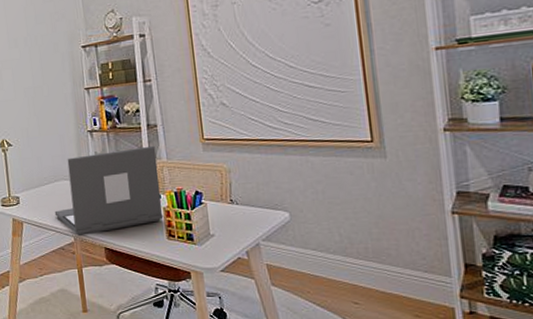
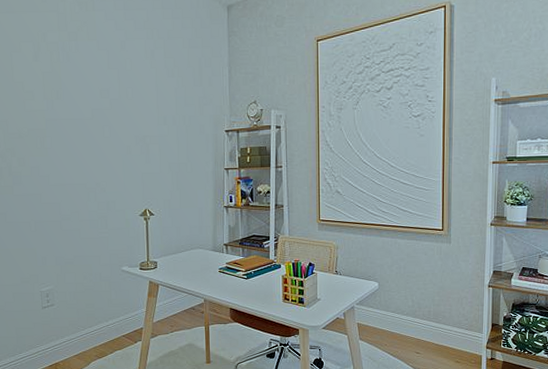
laptop: present [54,145,164,236] -> none [188,223,282,297]

